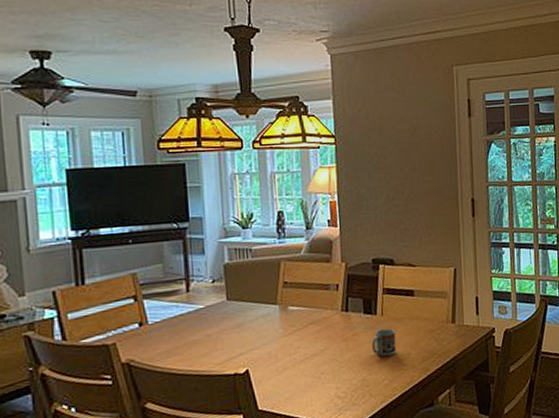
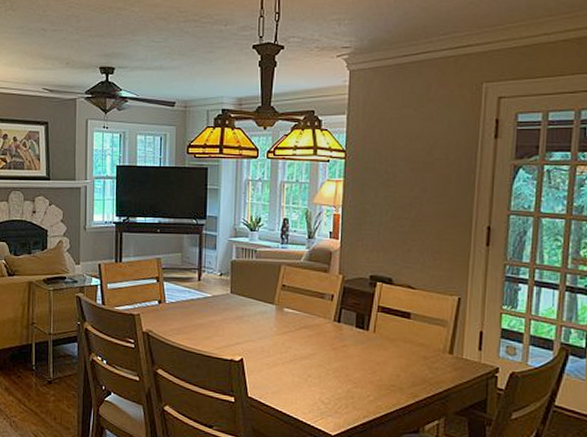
cup: present [371,328,397,357] -> none [360,346,386,374]

